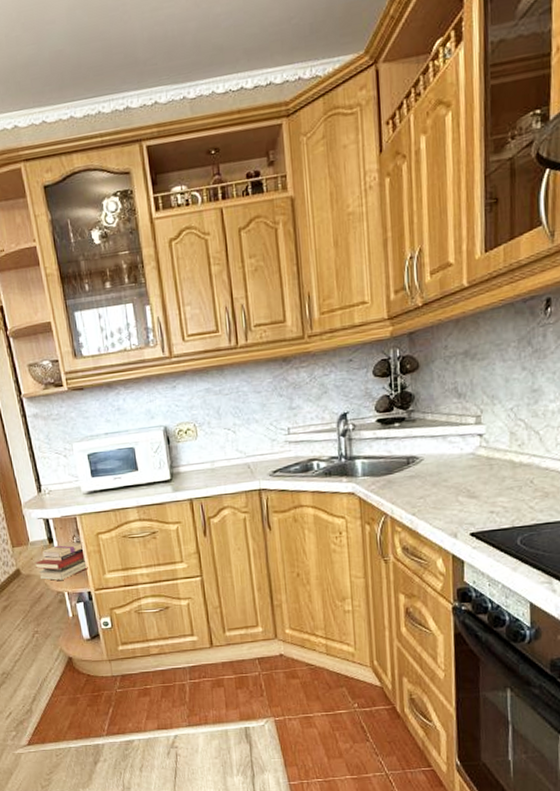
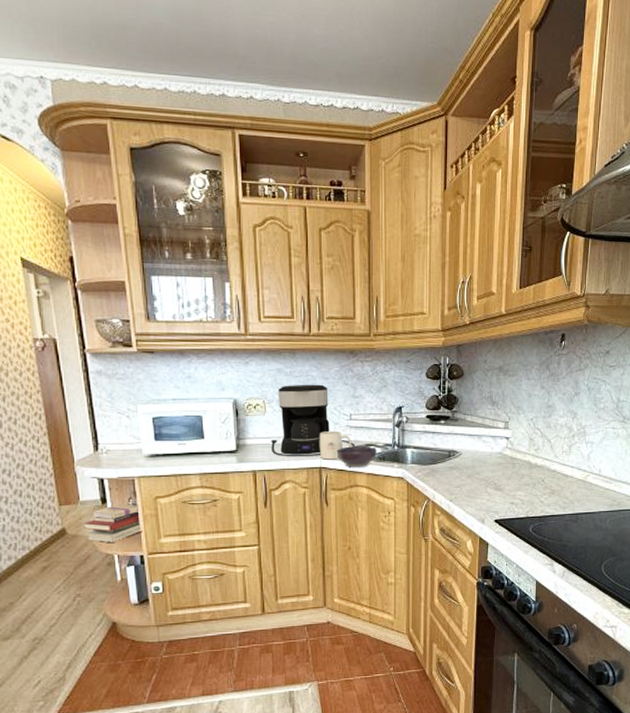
coffee maker: none [205,399,297,481] -> present [271,384,356,457]
mug: none [255,448,293,481] -> present [319,430,352,460]
bowl: none [276,461,321,486] -> present [336,445,376,467]

